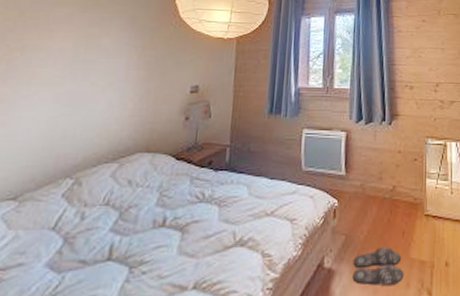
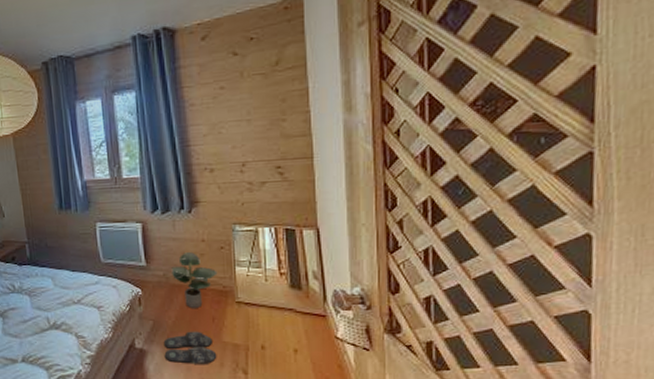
potted plant: none [368,163,410,223] -> present [171,252,218,309]

